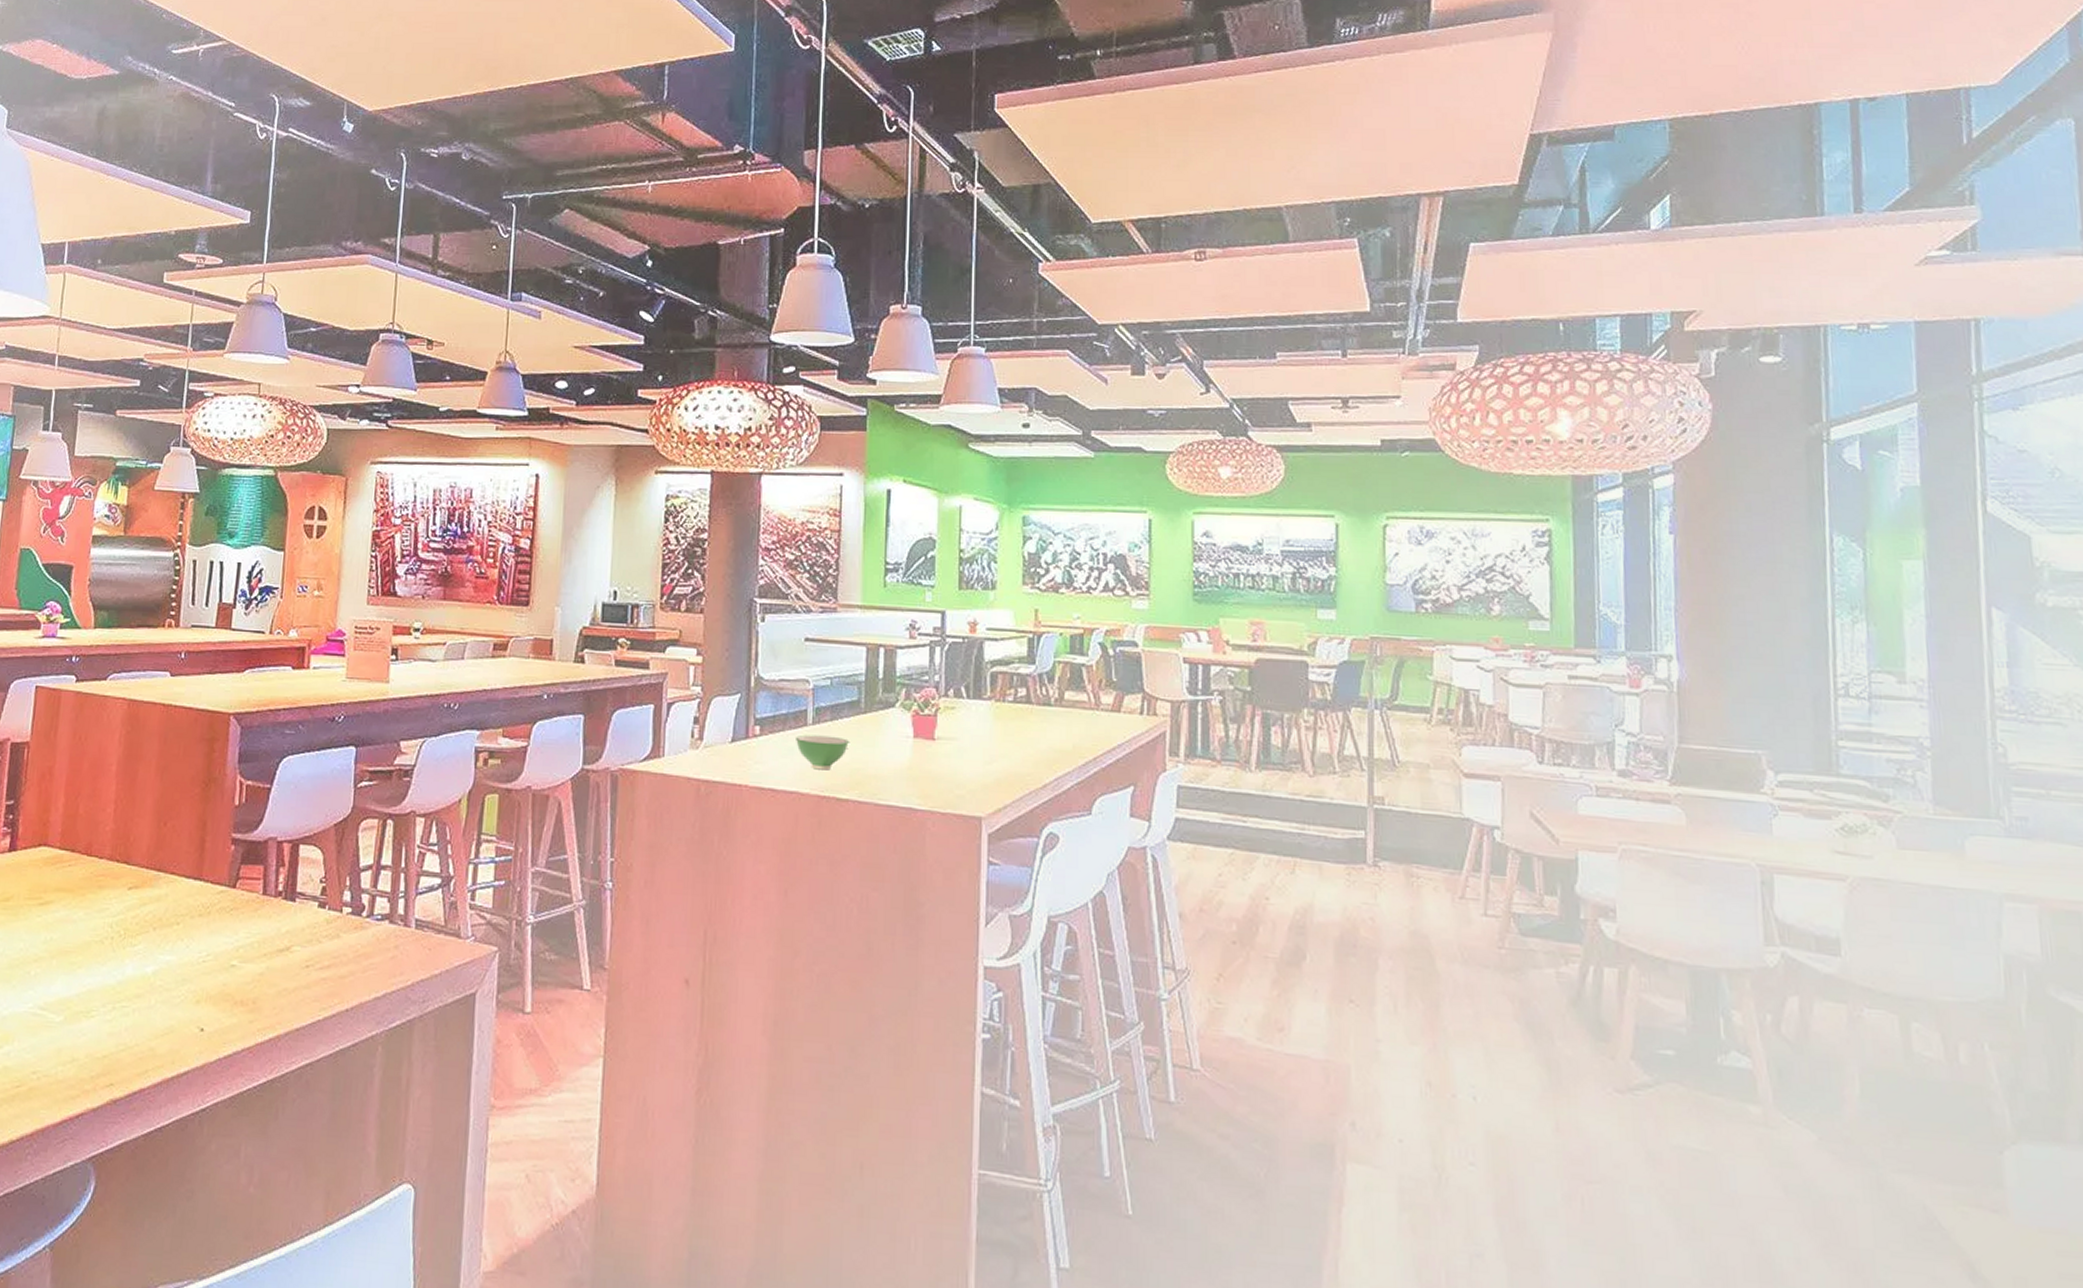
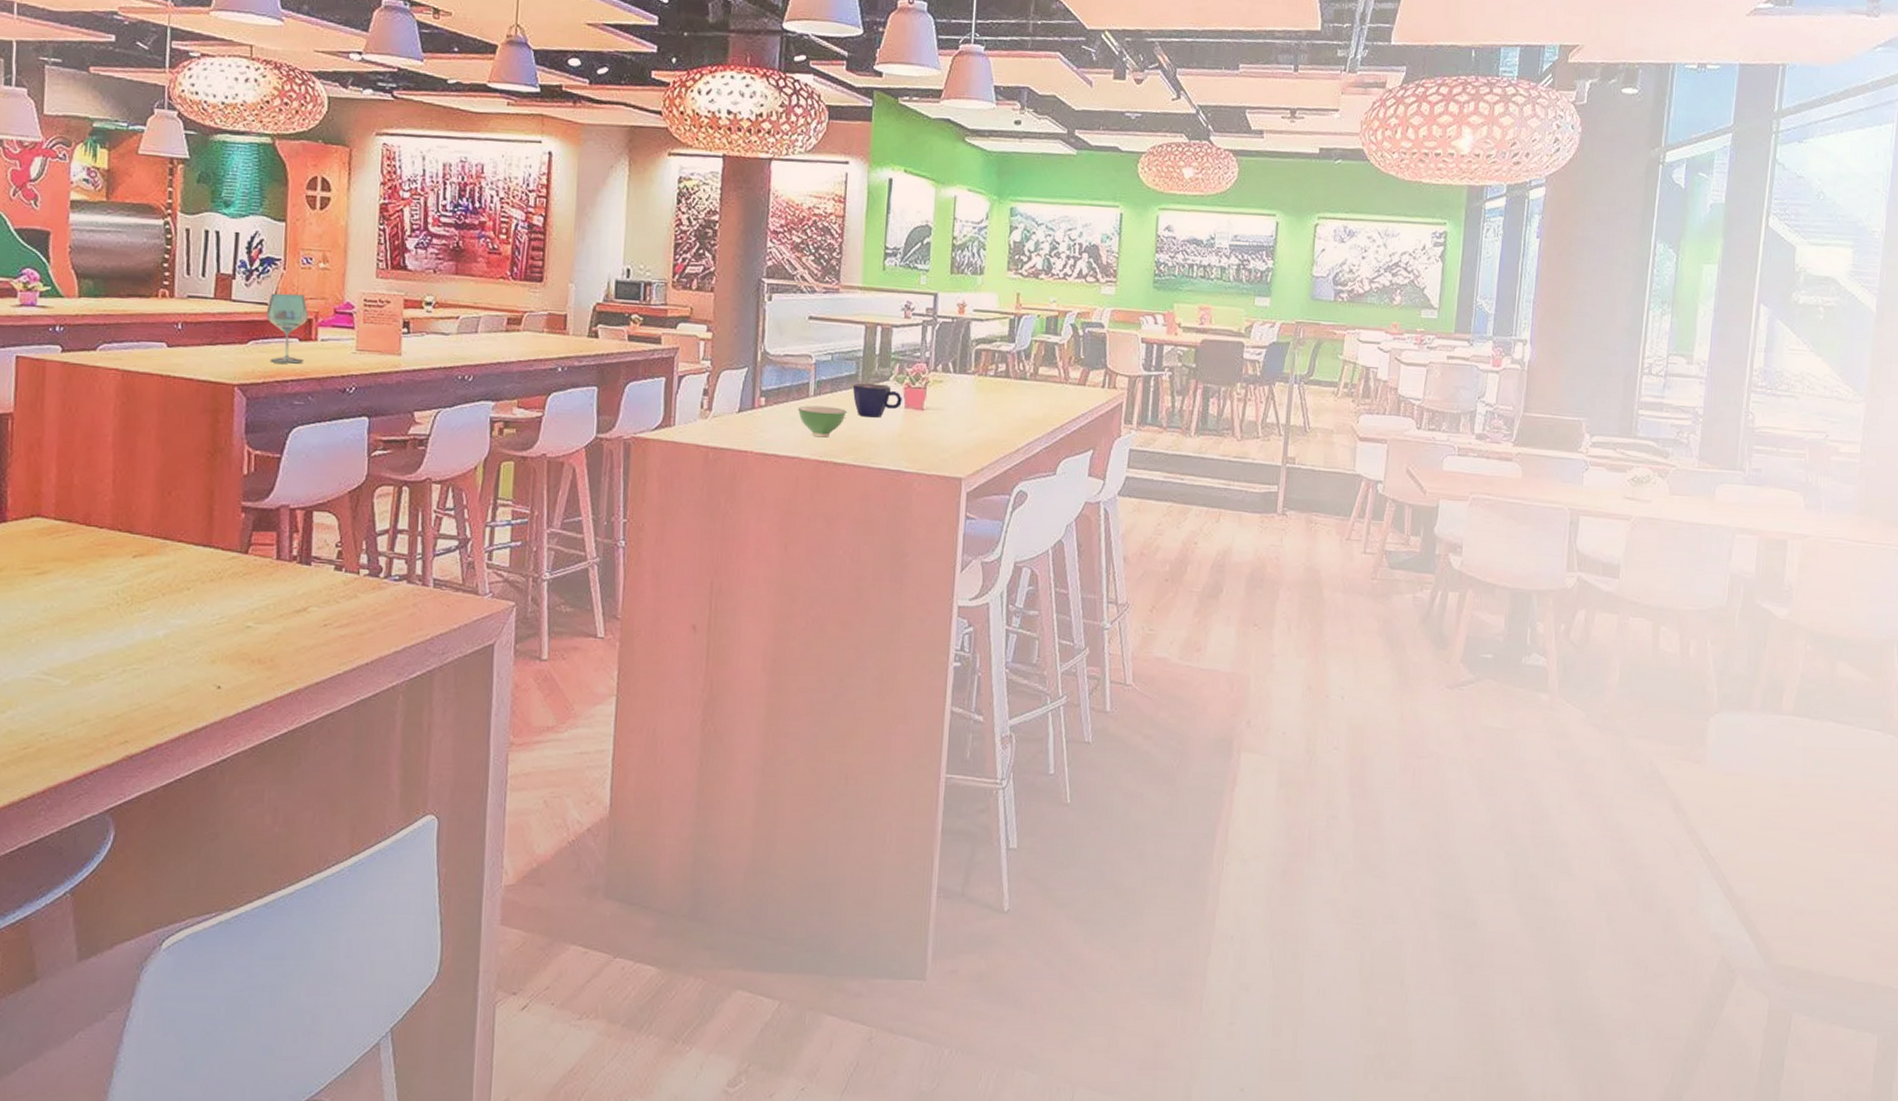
wine glass: none [262,621,303,692] -> present [266,293,309,364]
cup: none [854,709,910,748] -> present [852,382,902,418]

